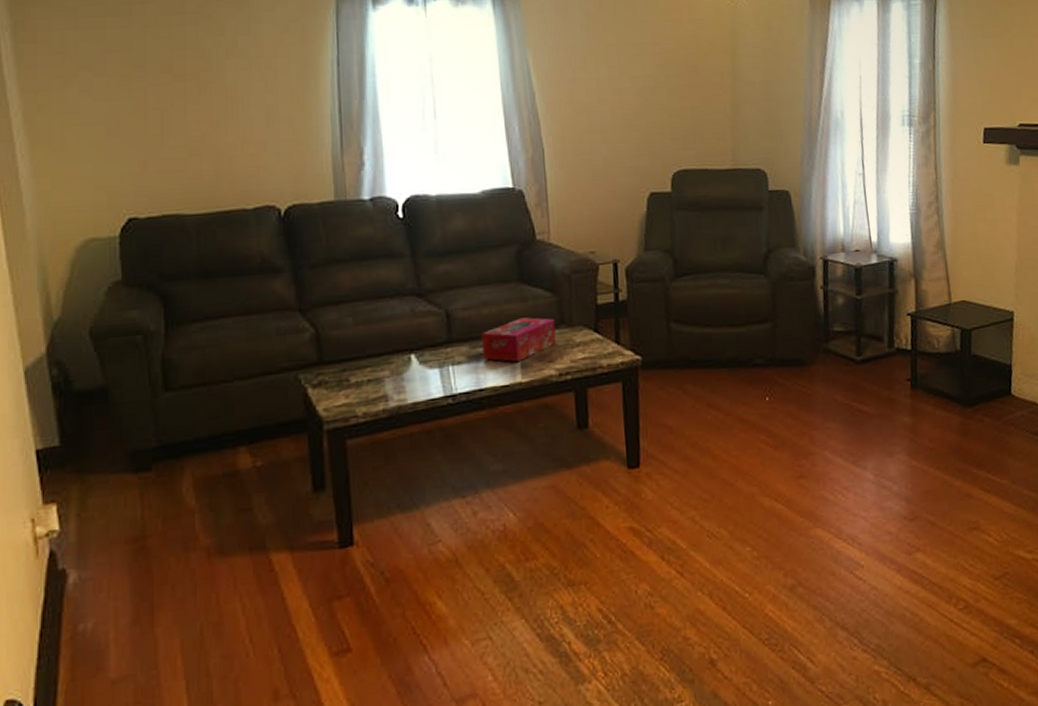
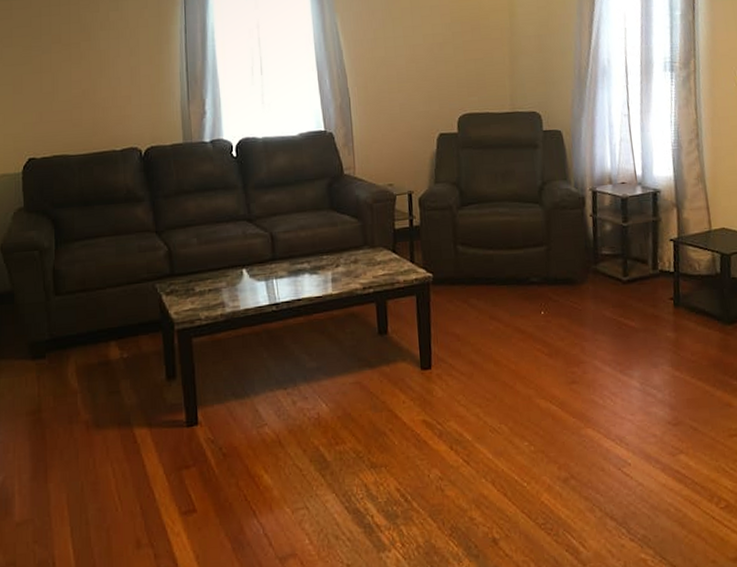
tissue box: present [481,317,556,363] -> none [299,239,361,277]

